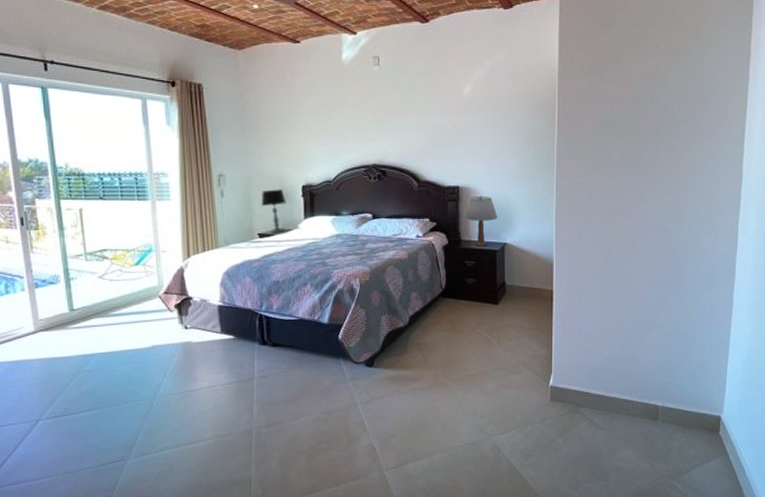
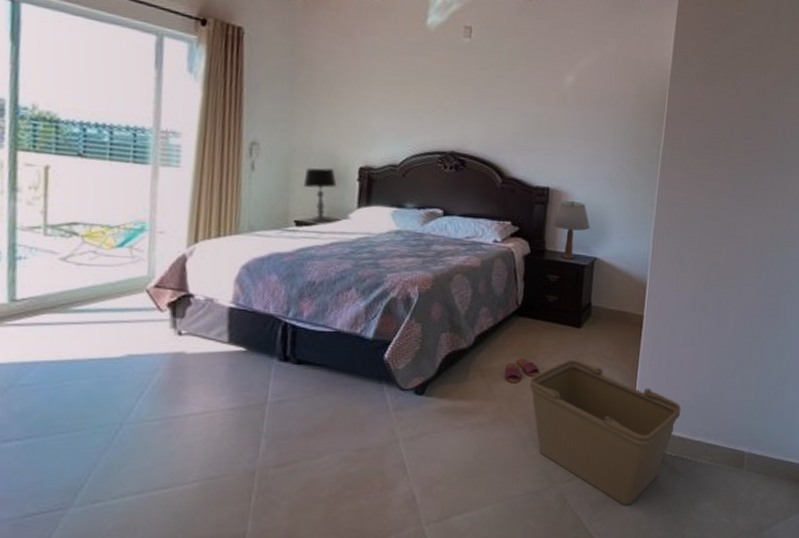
slippers: none [437,332,466,354] -> present [504,358,539,384]
bicycle basket: none [458,331,595,453] -> present [529,359,681,505]

